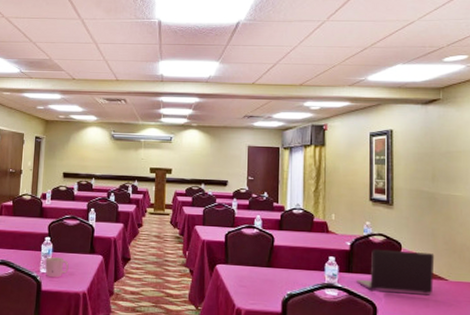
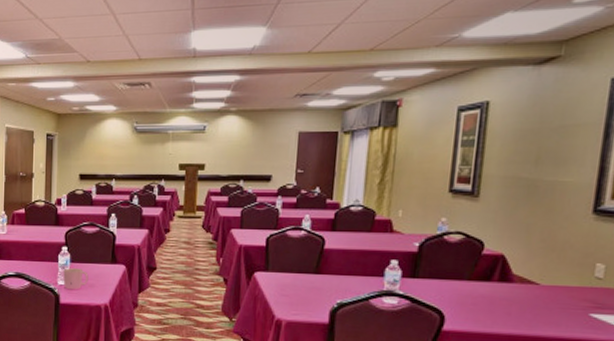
laptop computer: present [355,249,435,295] -> none [421,249,526,302]

